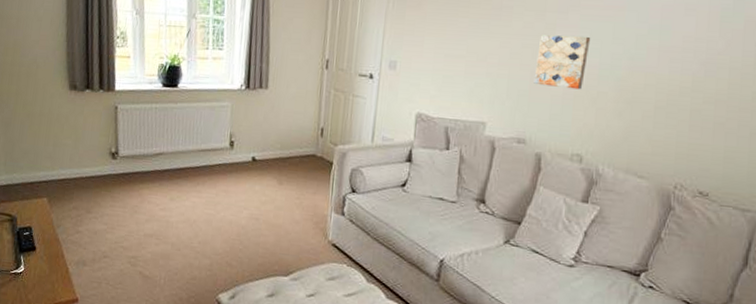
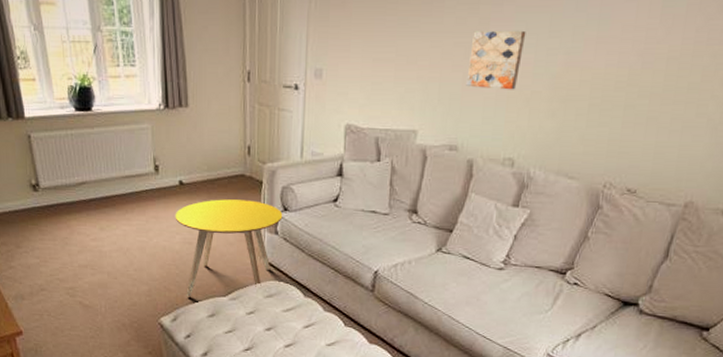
side table: none [244,177,351,274] -> present [175,199,283,297]

